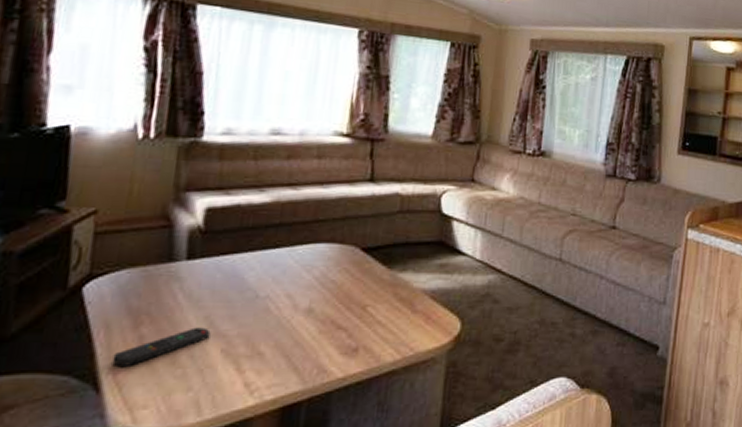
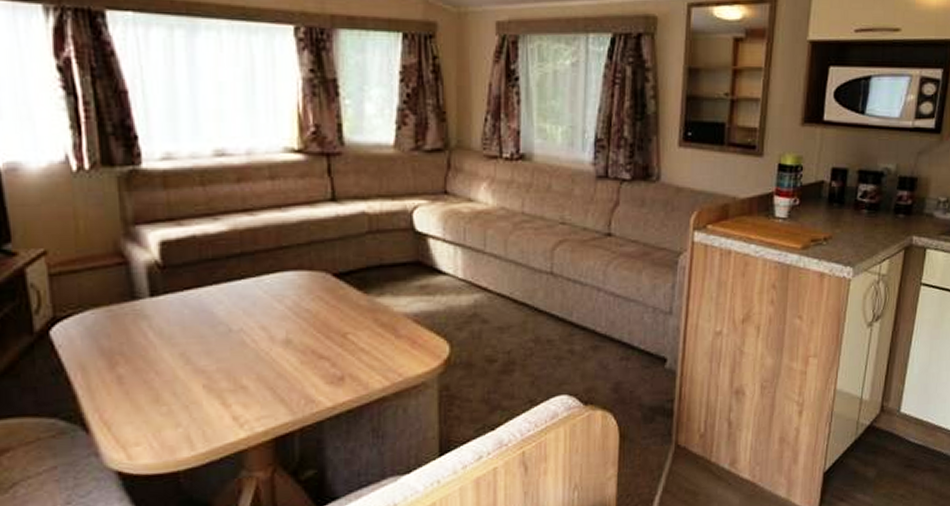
remote control: present [113,327,211,366] -> none [95,364,189,407]

